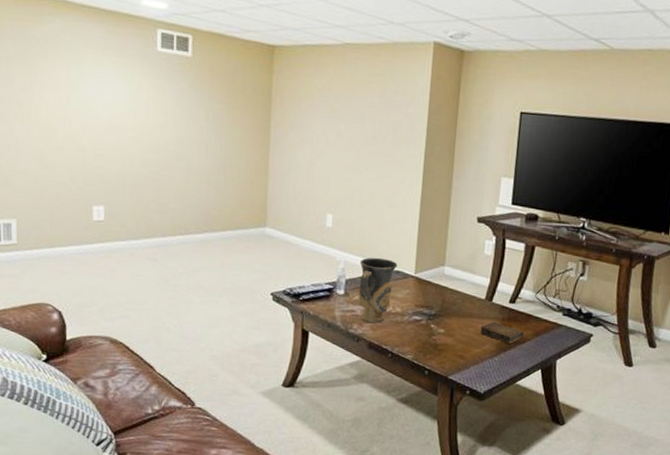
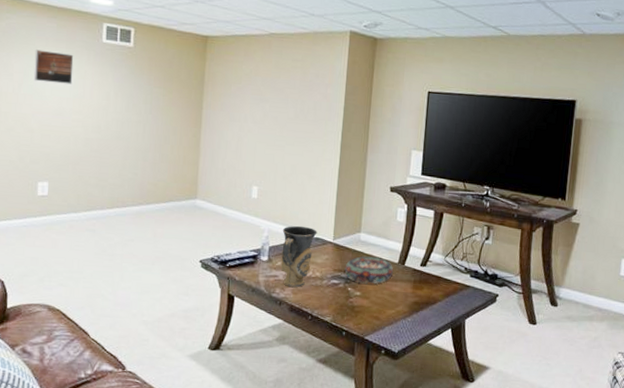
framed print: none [82,58,126,98] -> present [33,49,74,85]
decorative bowl: none [427,291,480,322] -> present [344,256,394,284]
book: present [480,322,524,344] -> none [394,284,435,305]

